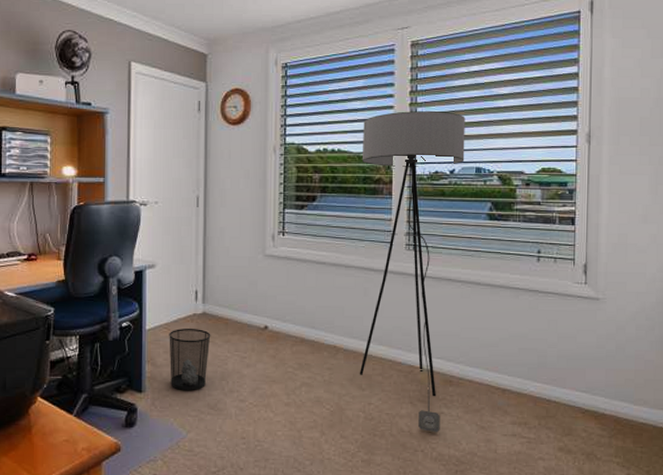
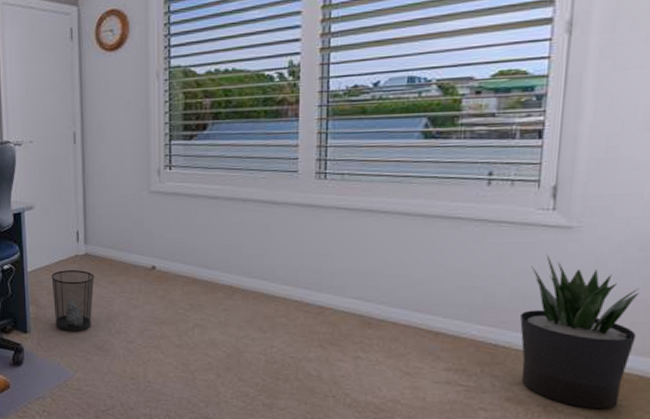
floor lamp: present [359,111,465,433] -> none [259,11,395,378]
planter: none [566,321,649,456] -> present [520,254,640,410]

